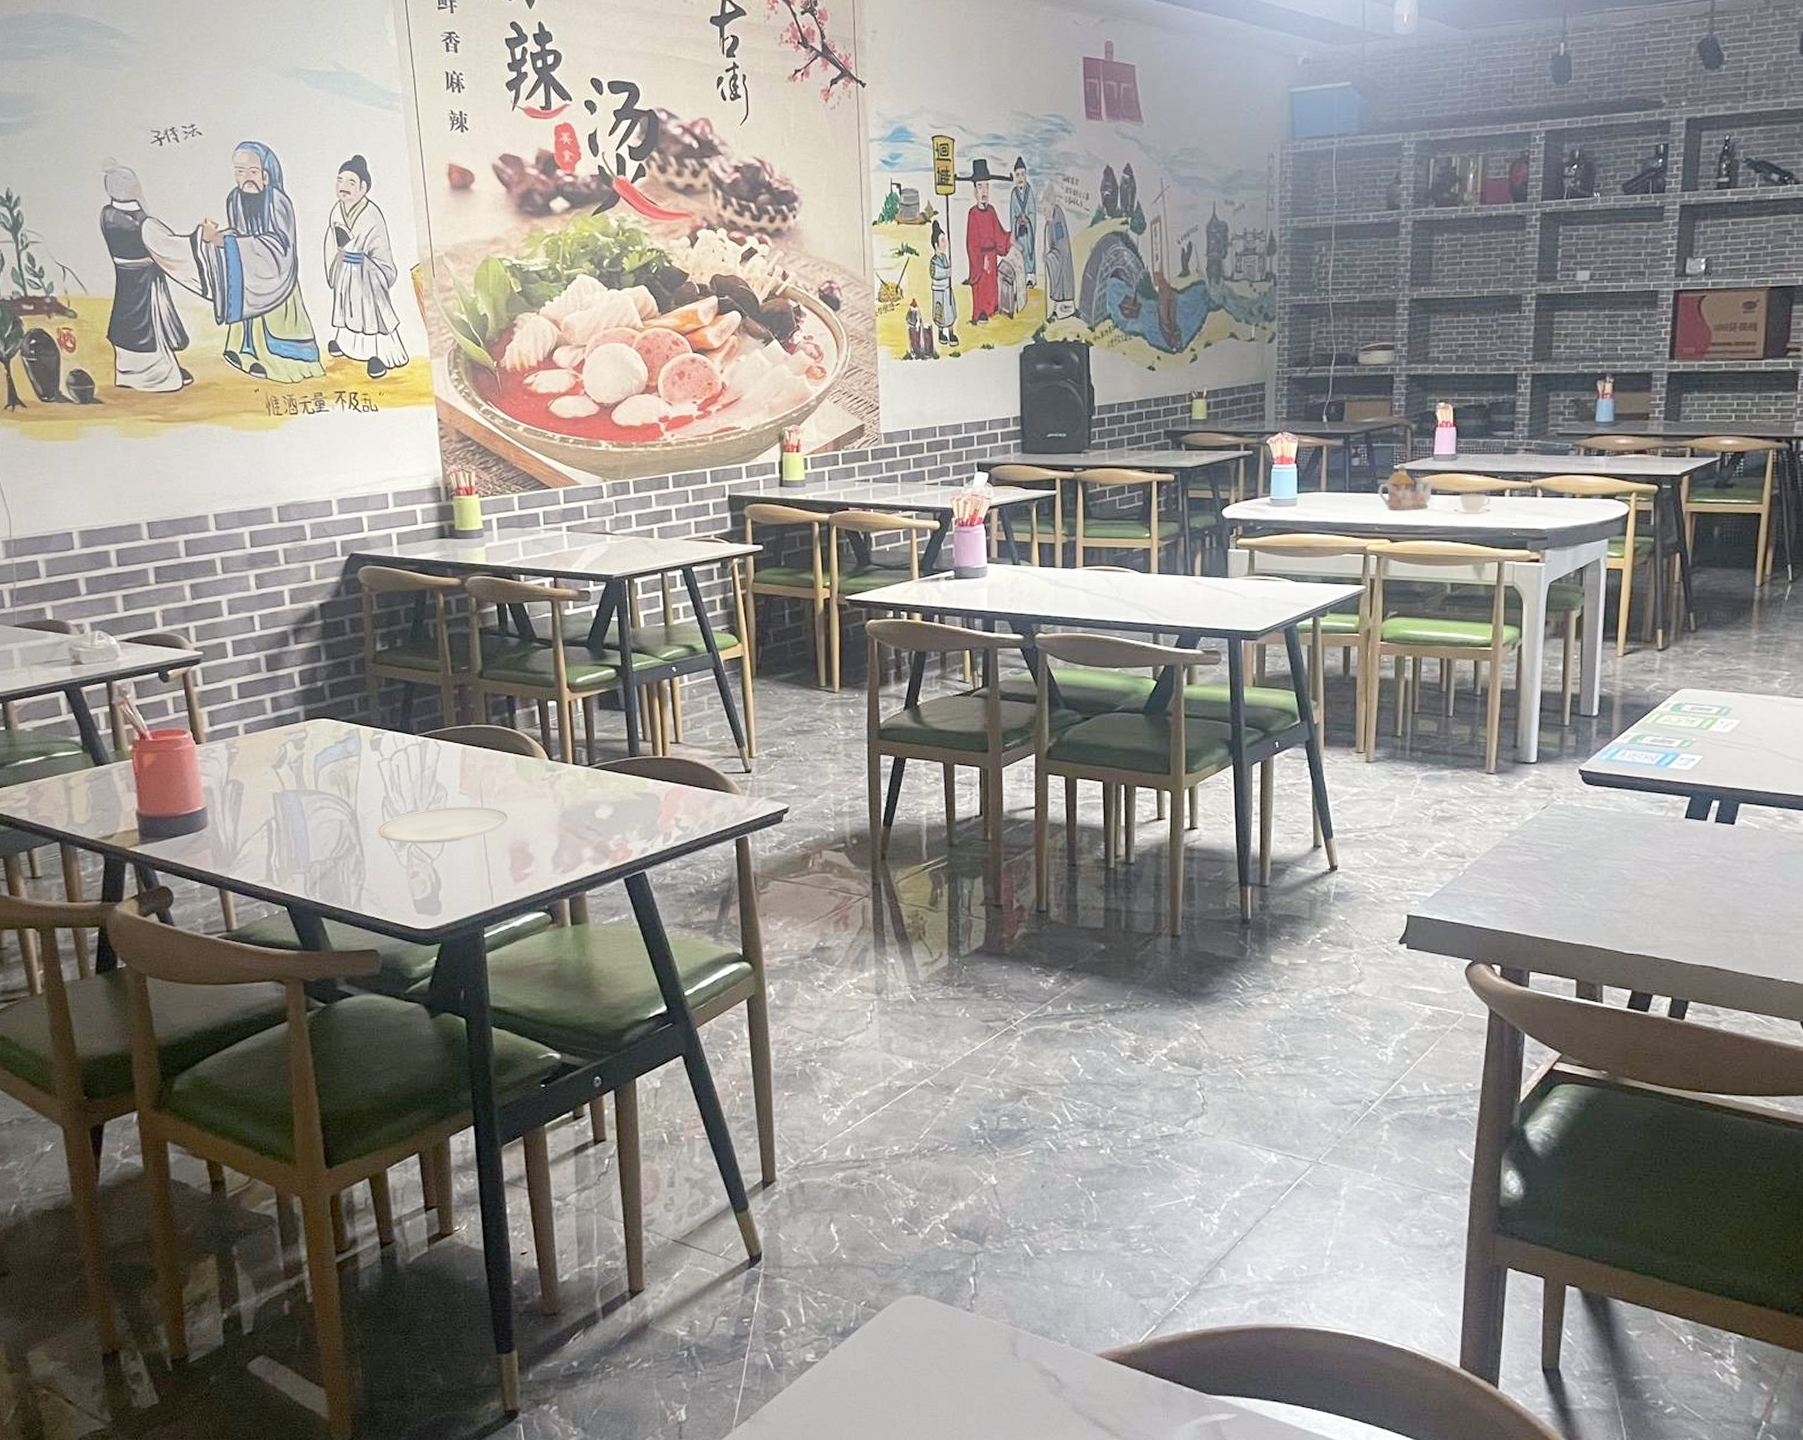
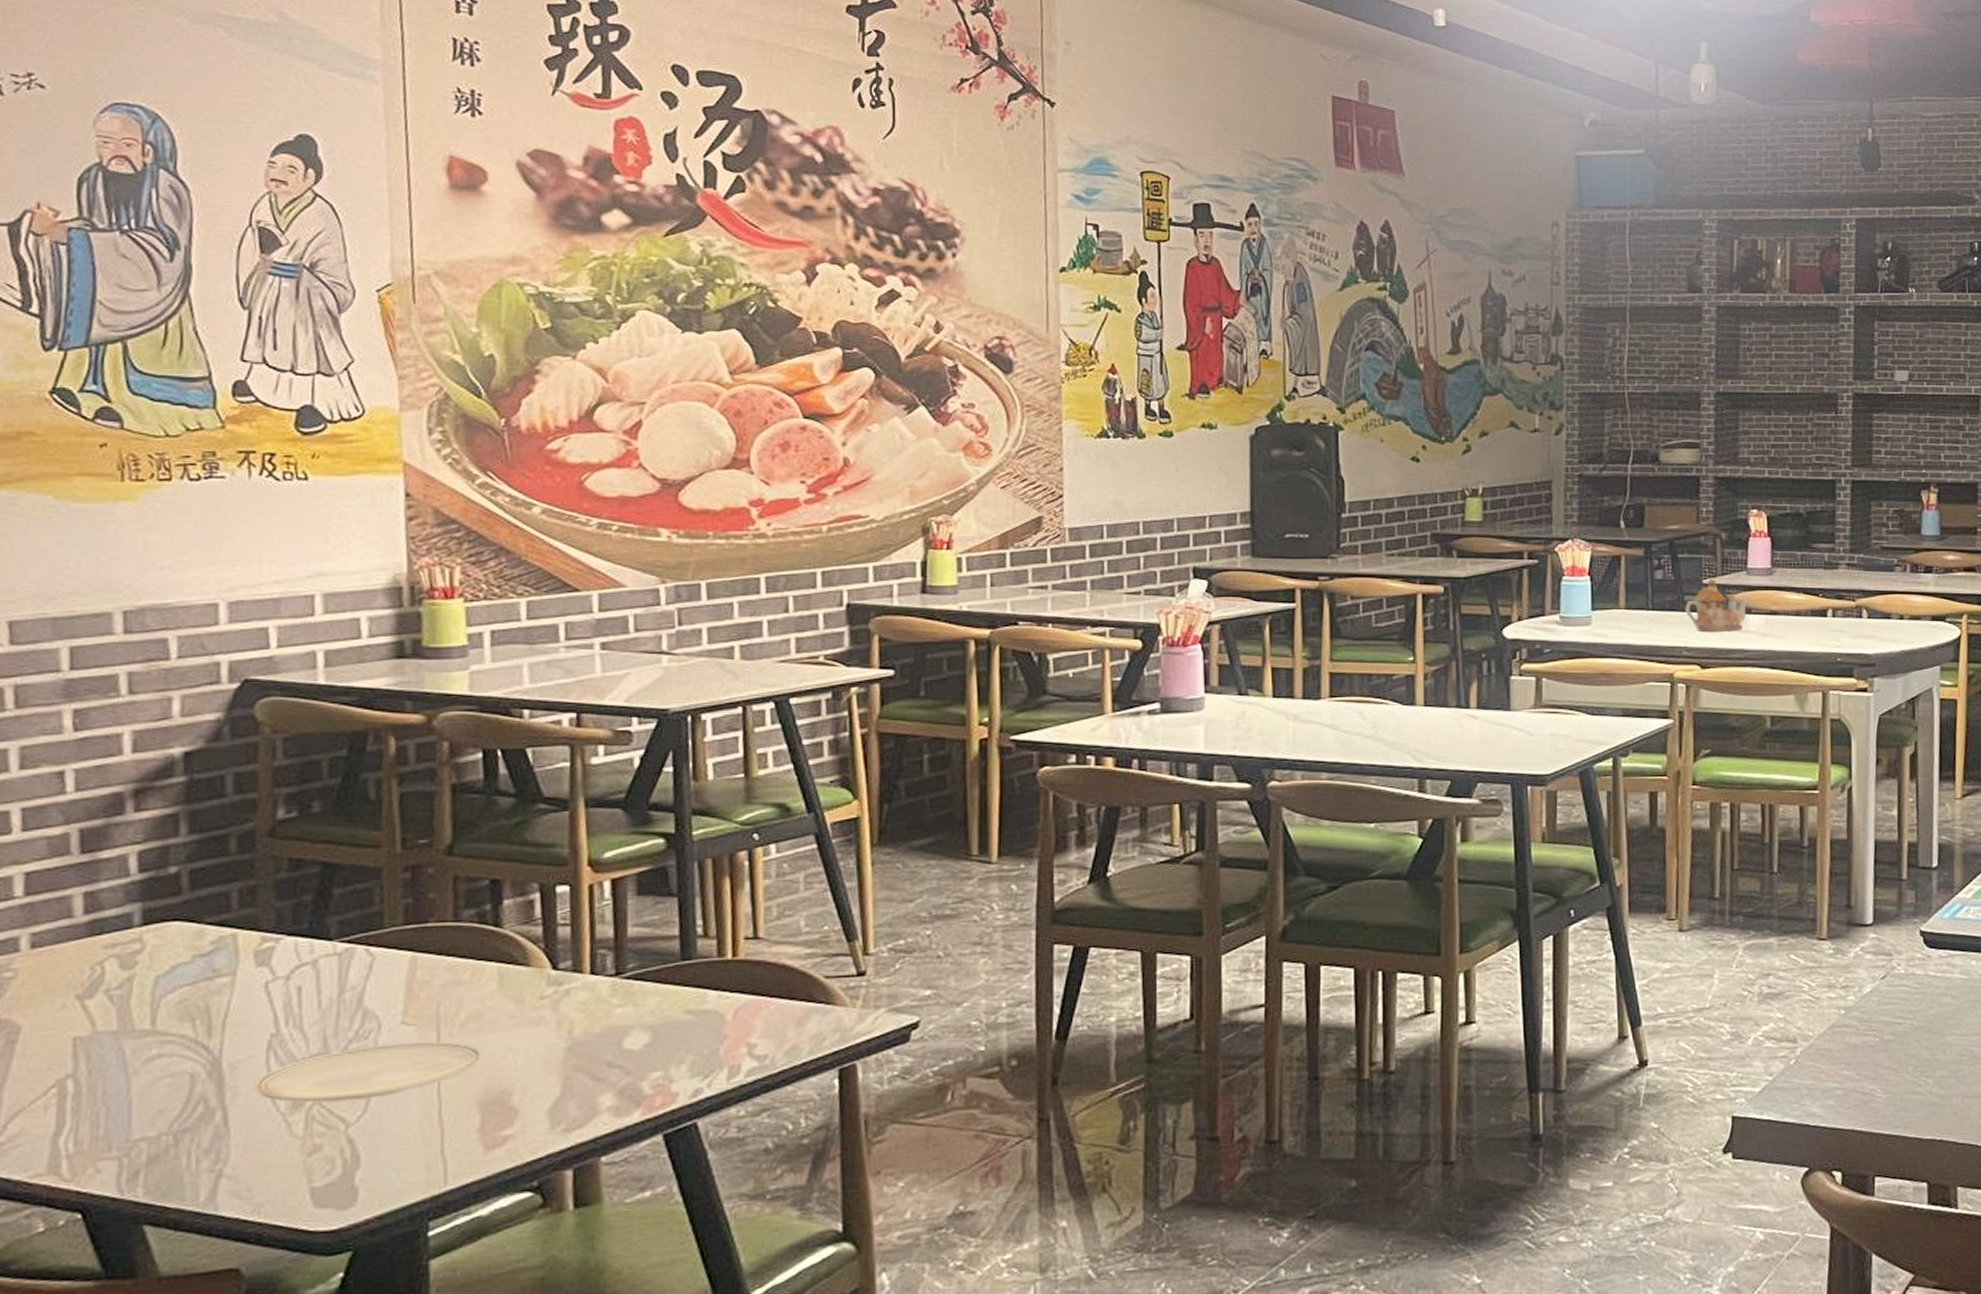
teacup: present [1454,494,1492,515] -> none [1771,613,1813,638]

